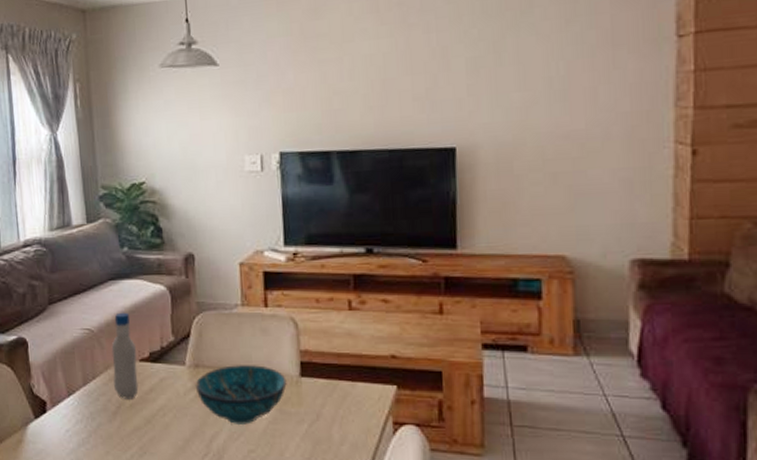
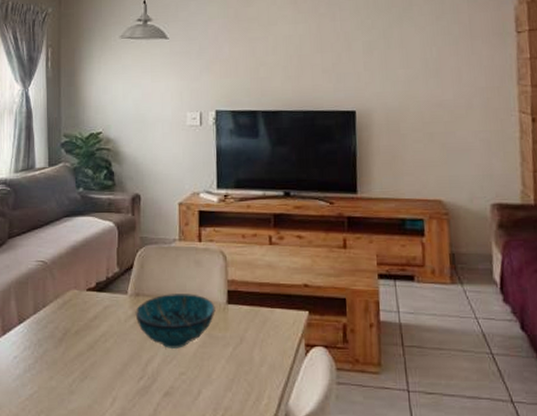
bottle: present [111,312,139,399] -> none [62,246,84,326]

